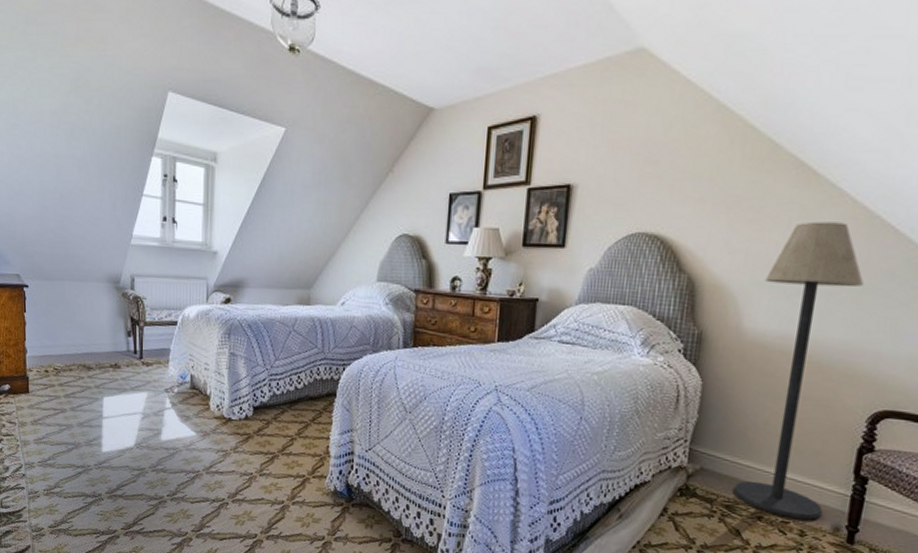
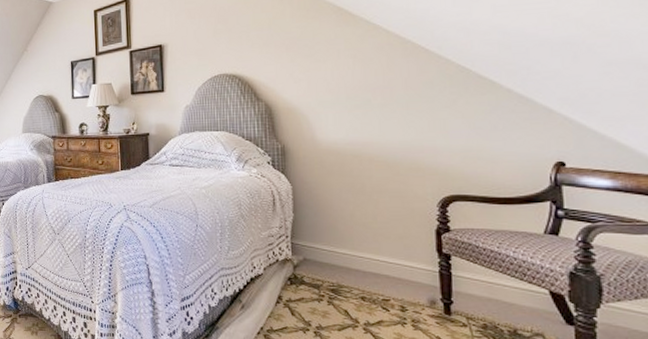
floor lamp: present [734,221,865,520] -> none [327,49,417,296]

